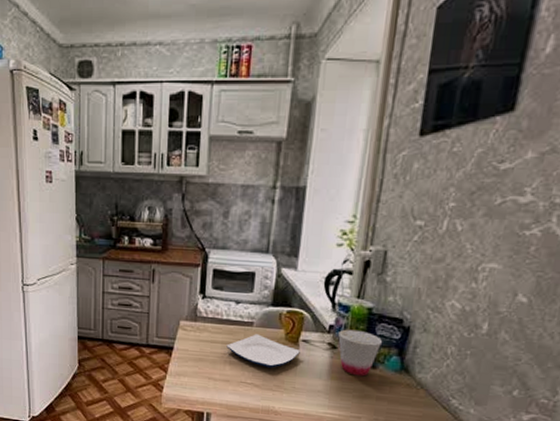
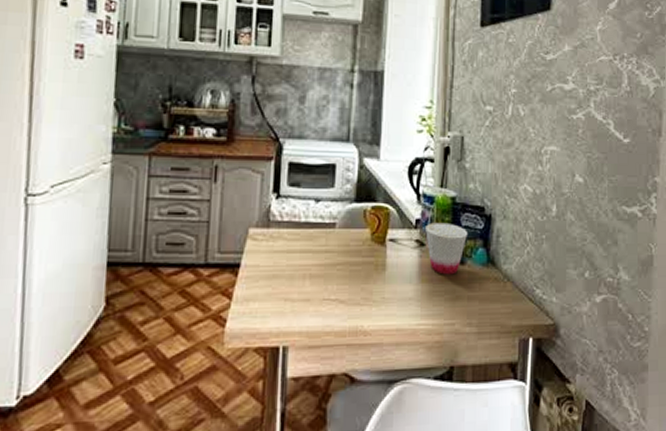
plate: present [226,334,300,368] -> none [306,237,388,277]

